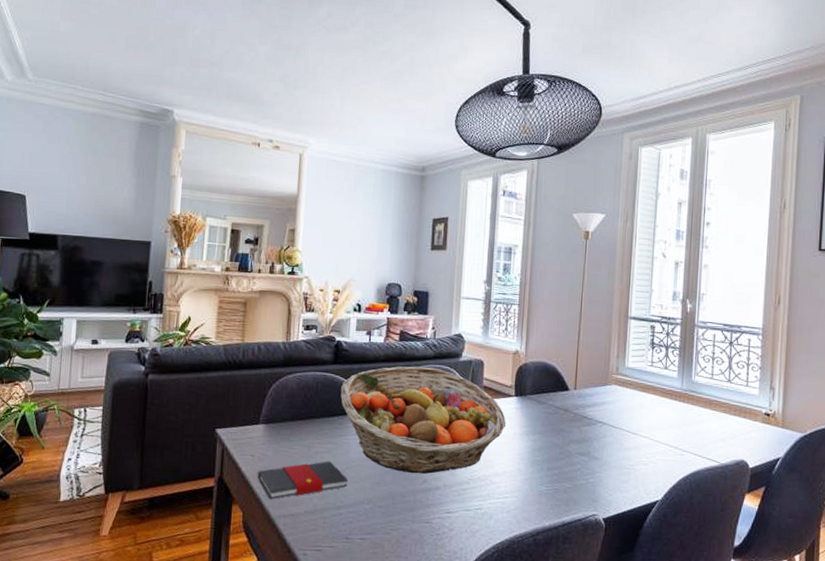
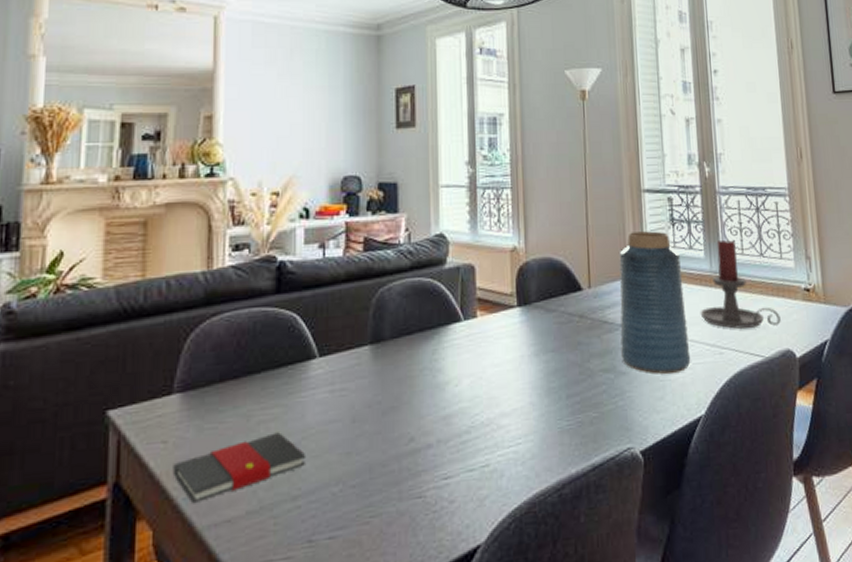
fruit basket: present [340,366,507,474] -> none [288,282,511,432]
vase: none [595,350,656,464] -> present [619,231,691,374]
candle holder: none [667,365,739,440] -> present [700,239,781,330]

